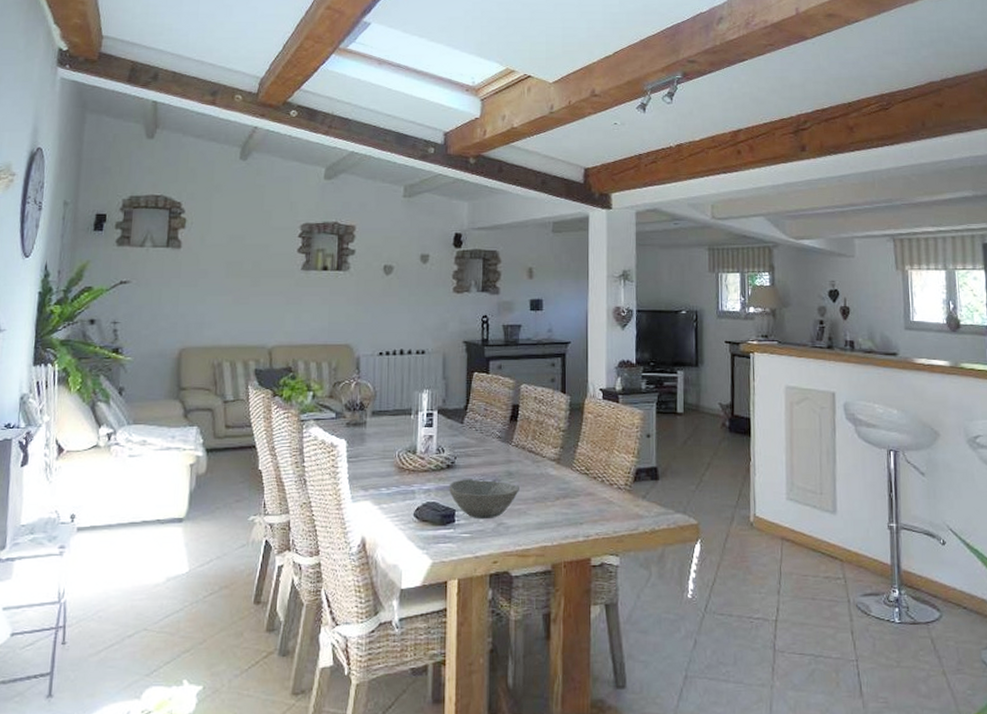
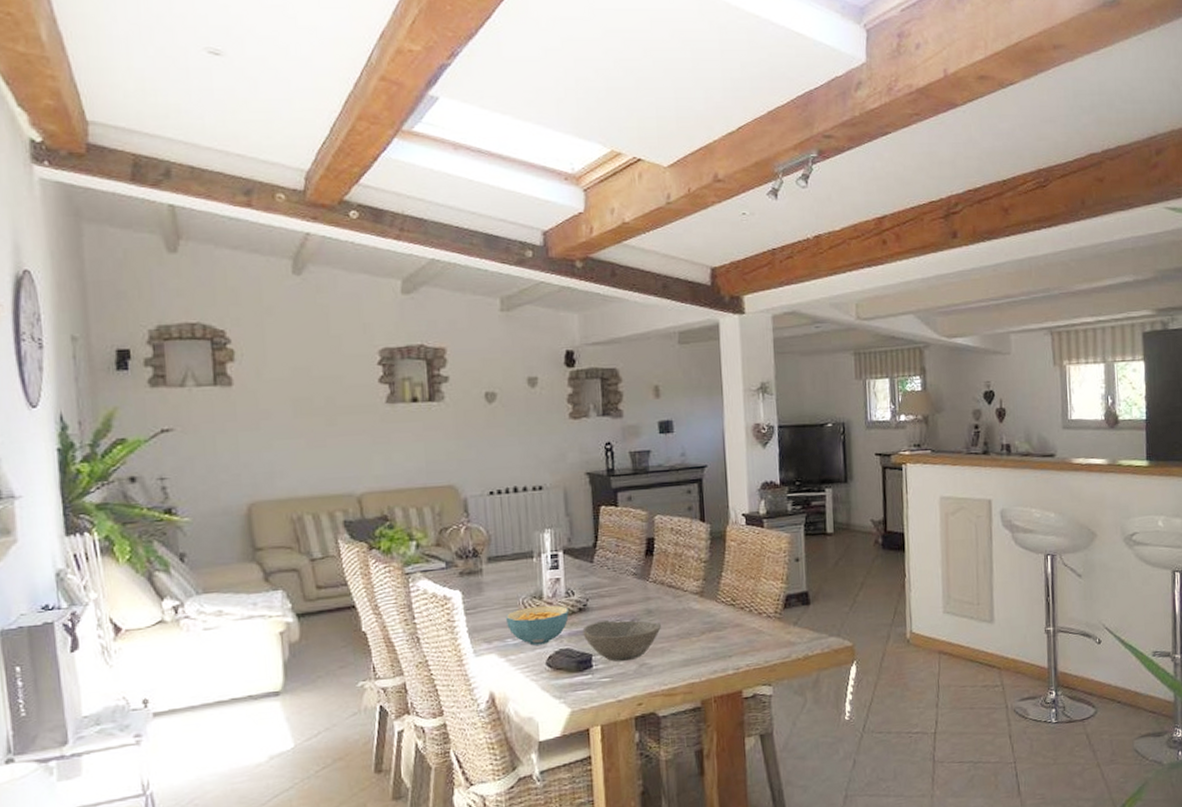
cereal bowl: none [382,460,438,496] -> present [505,605,569,646]

